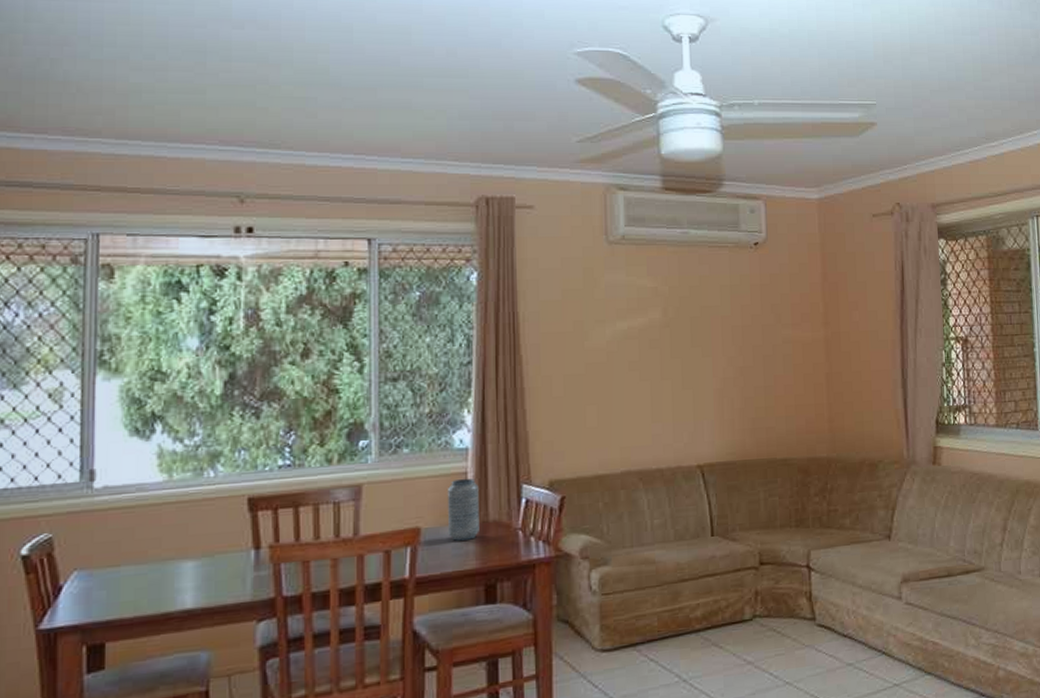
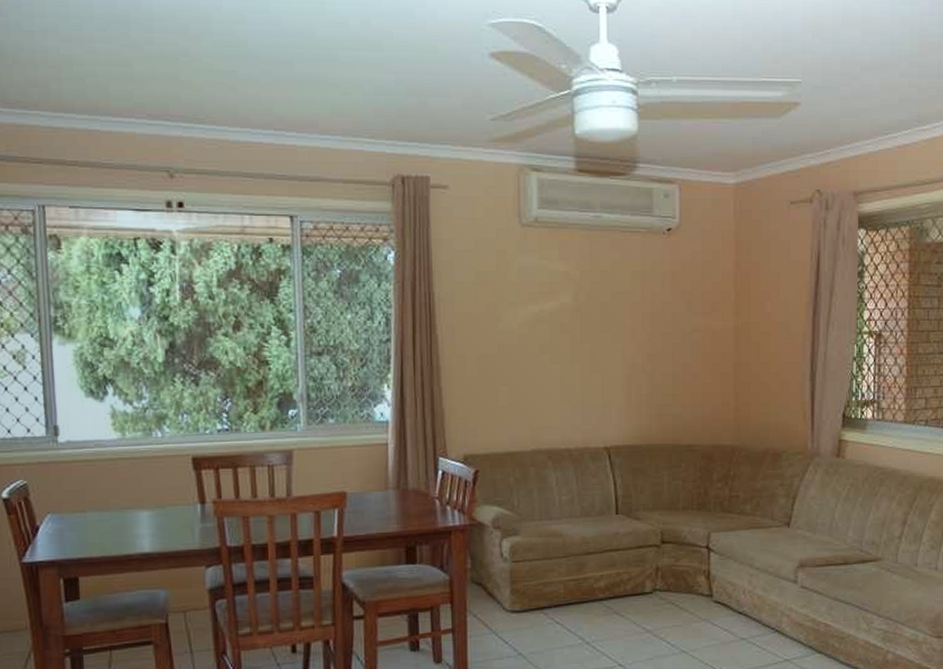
vase: present [447,478,479,541] -> none [369,449,400,506]

